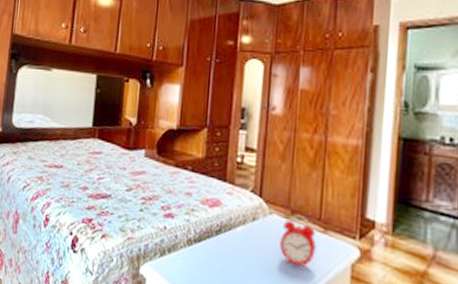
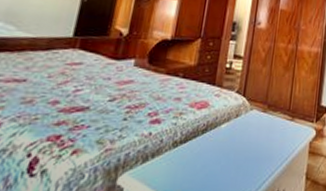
alarm clock: present [279,215,316,270] -> none [257,109,286,152]

